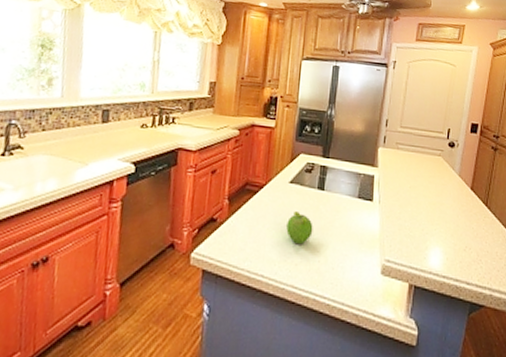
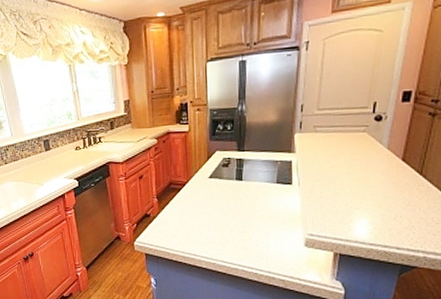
fruit: present [286,211,313,245] -> none [211,201,236,228]

